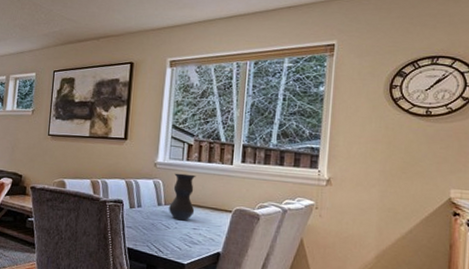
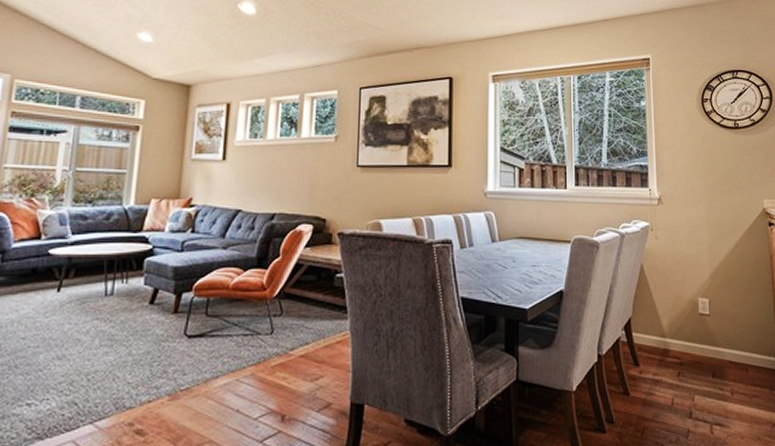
vase: present [169,173,196,221] -> none [504,202,532,258]

